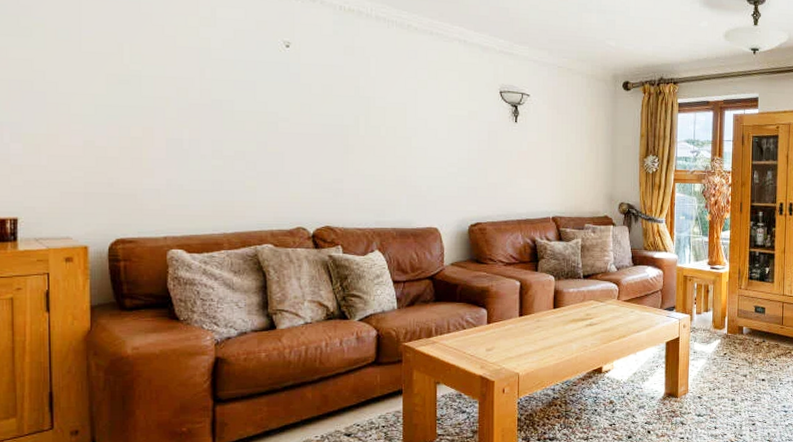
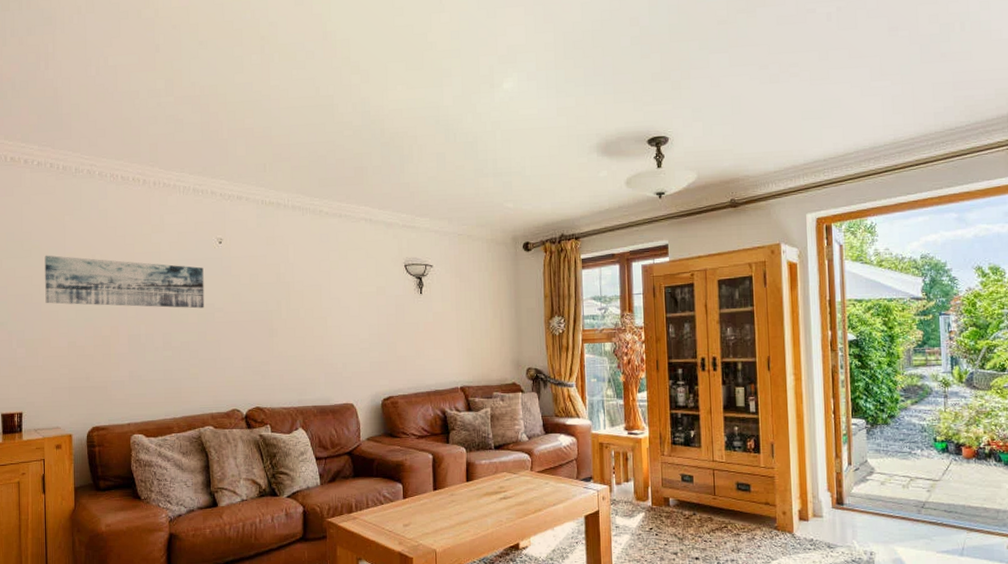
wall art: none [51,36,266,116] -> present [44,255,205,309]

